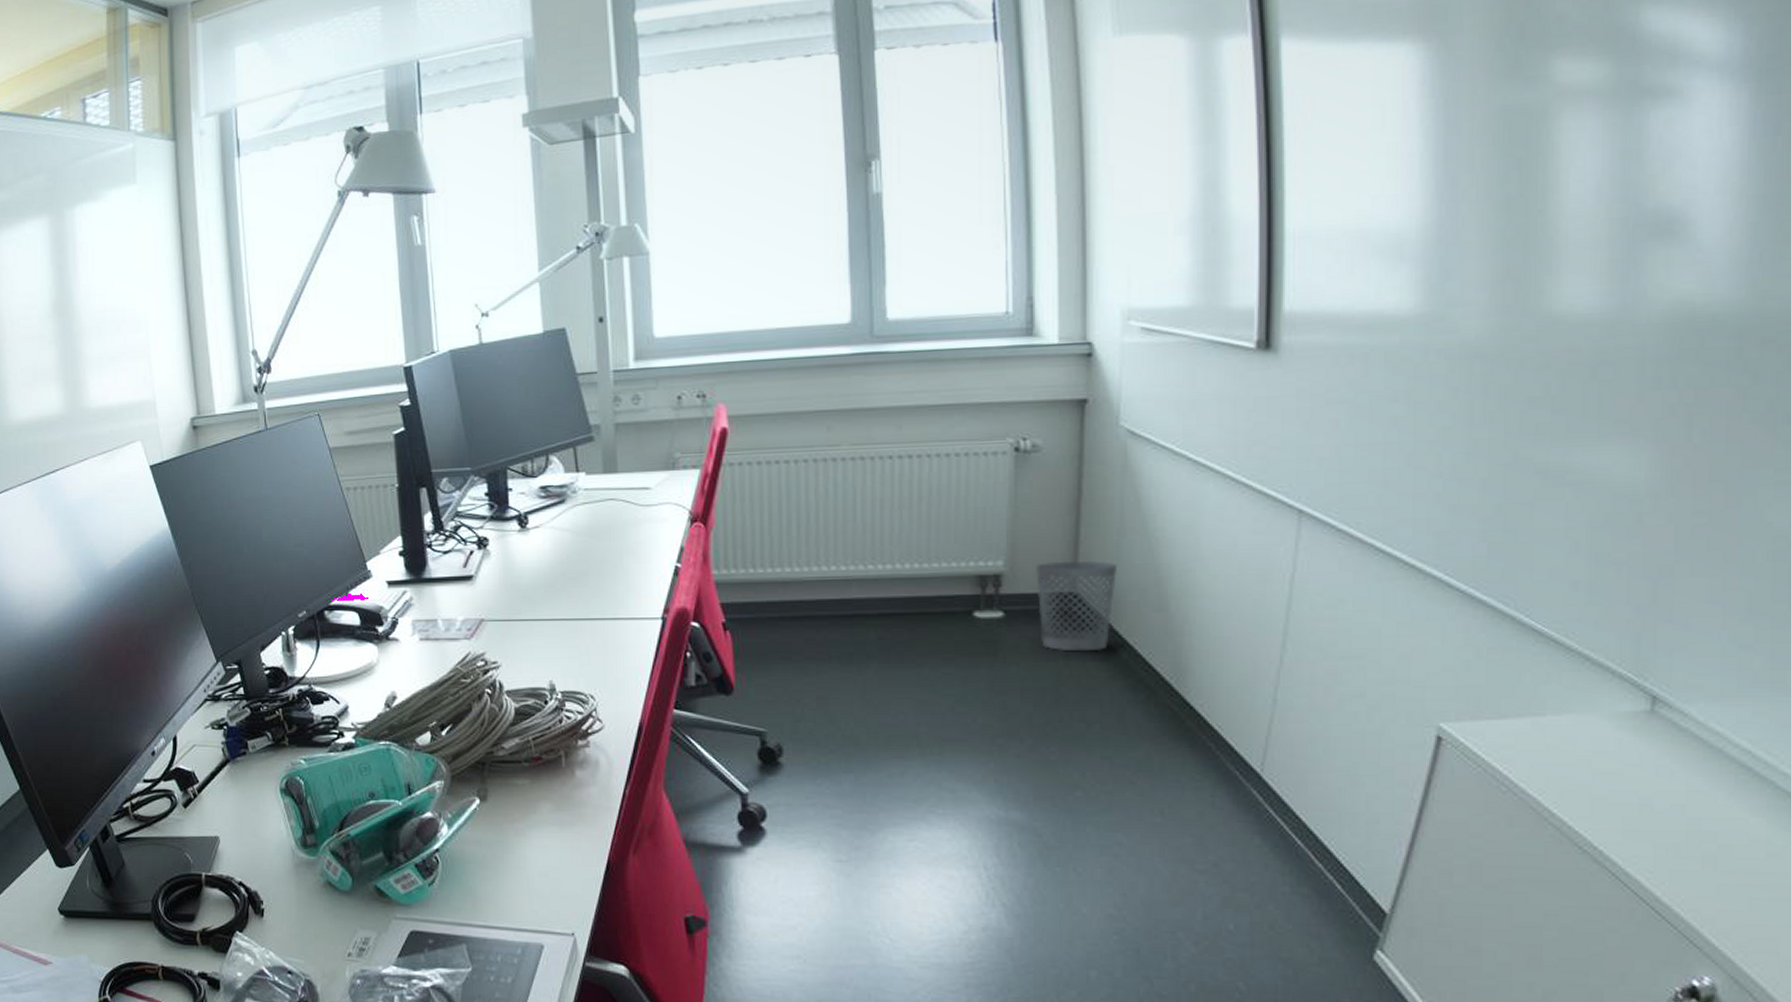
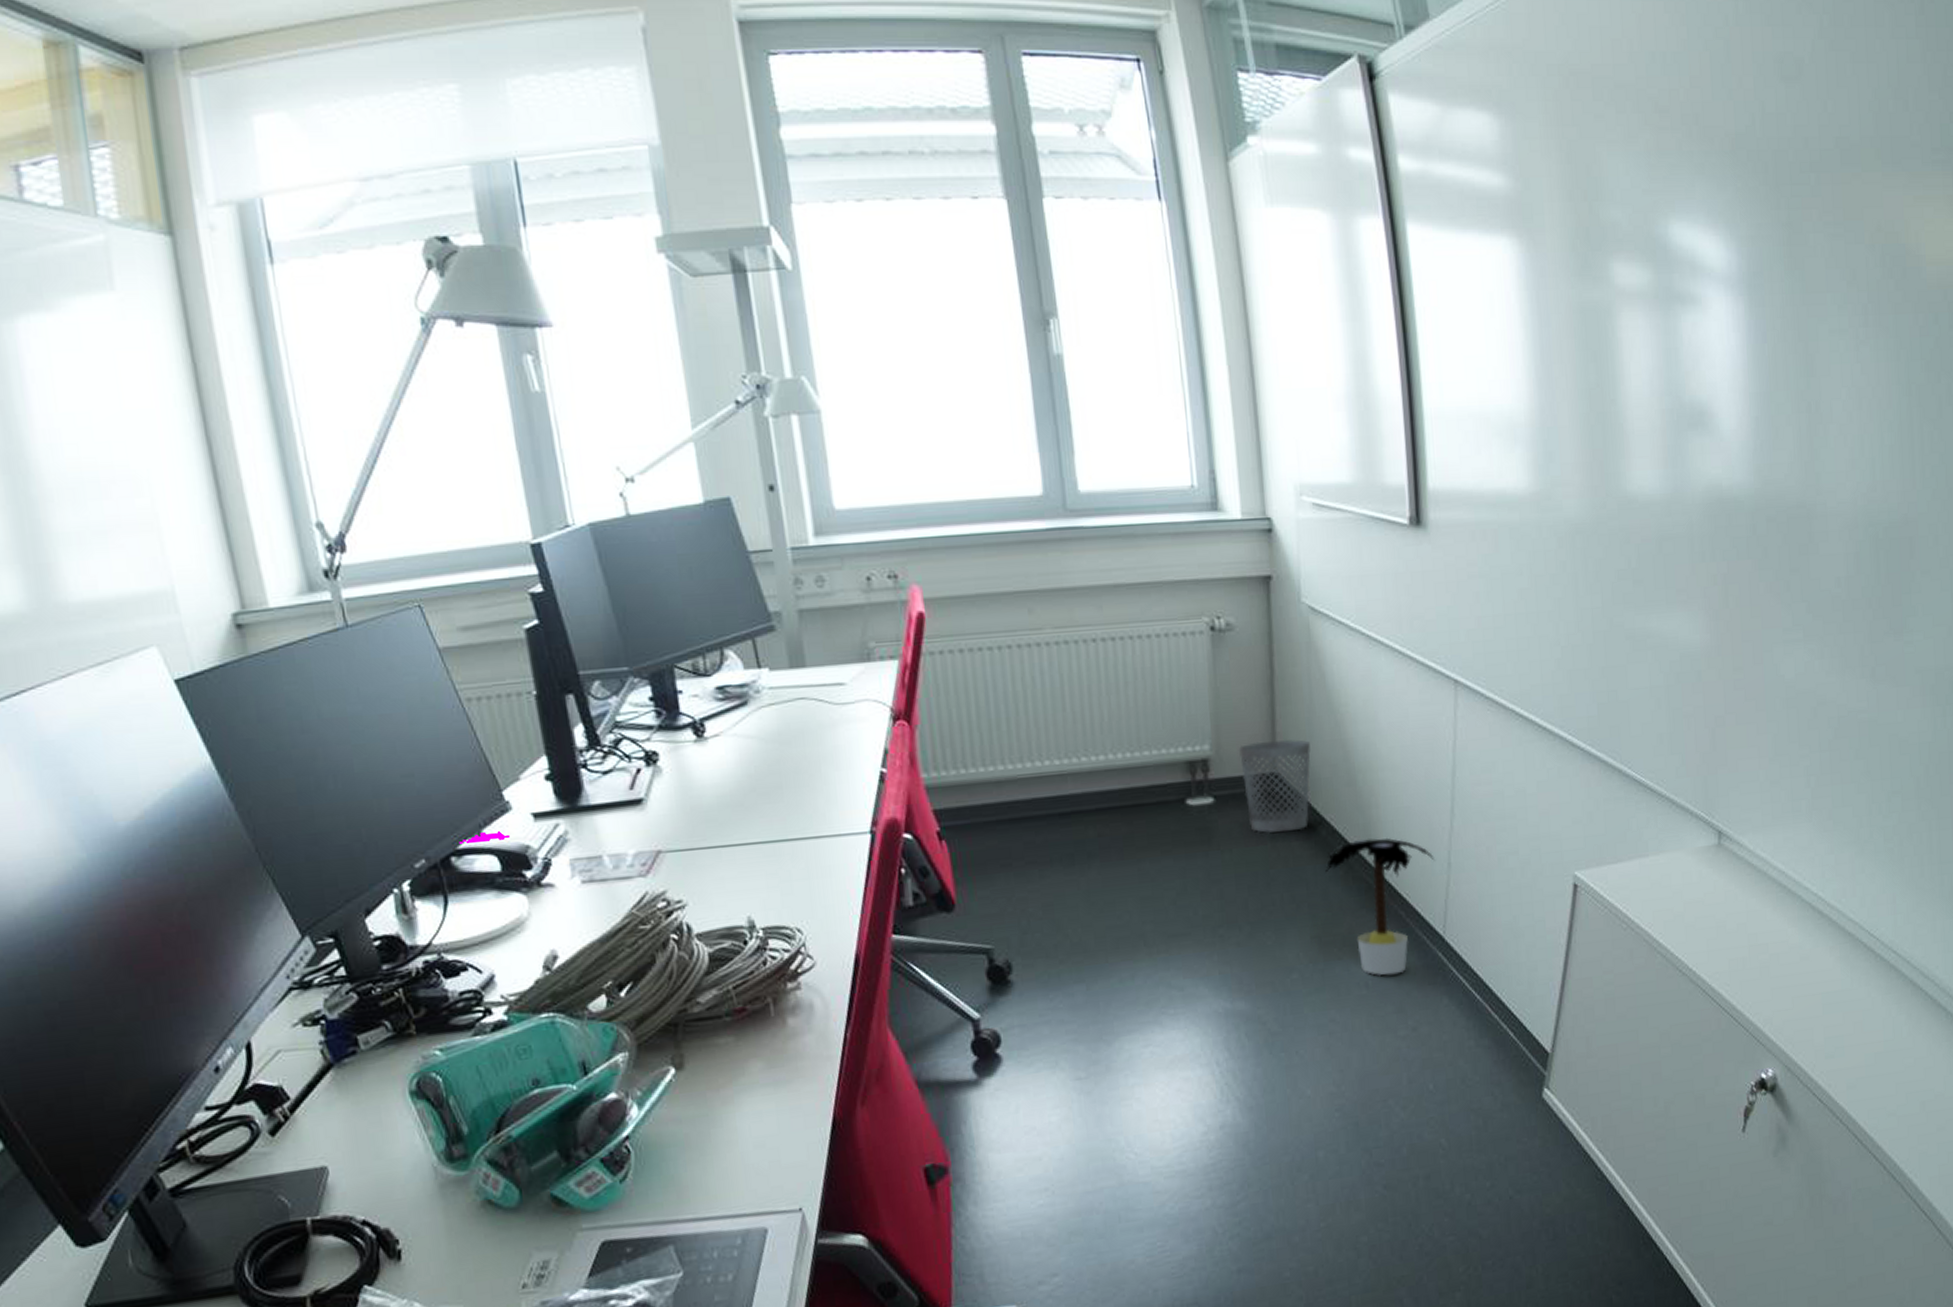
potted plant: none [1123,665,1257,807] -> present [1325,837,1435,977]

